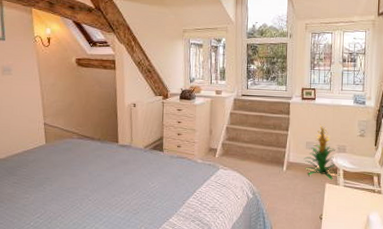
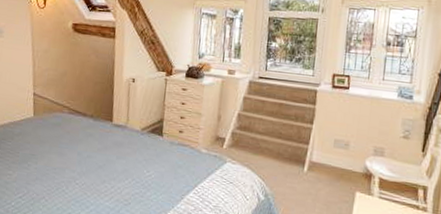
indoor plant: present [303,123,339,180] -> none [329,118,374,189]

